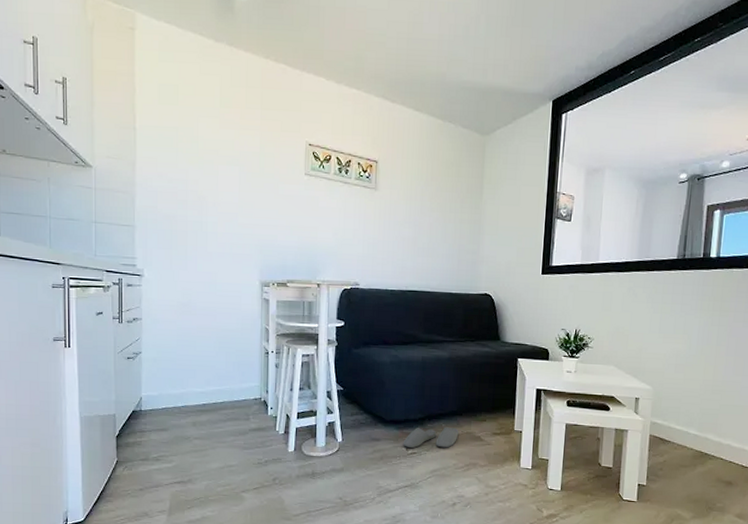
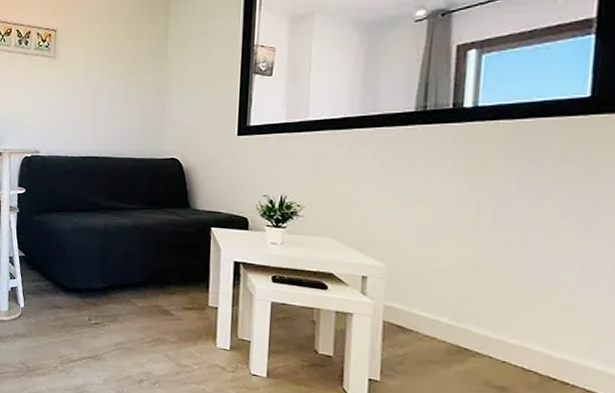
slippers: present [403,427,459,449] -> none [85,297,145,321]

